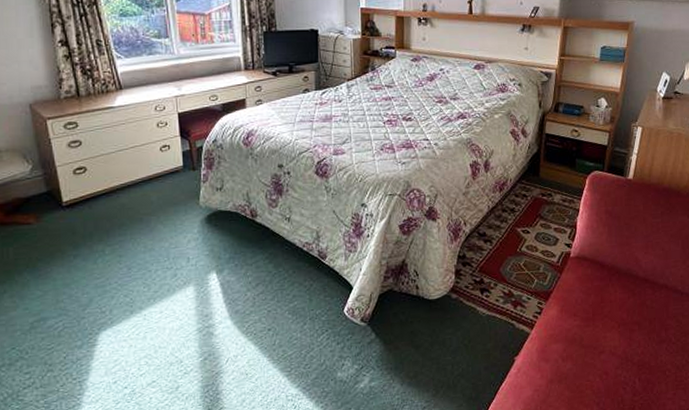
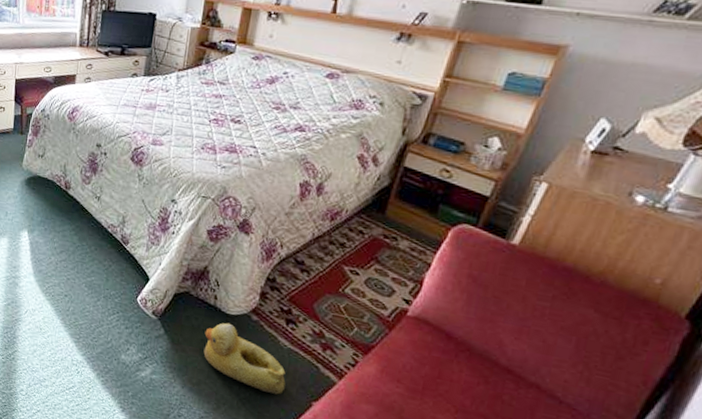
rubber duck: none [413,308,490,363] -> present [203,322,286,395]

